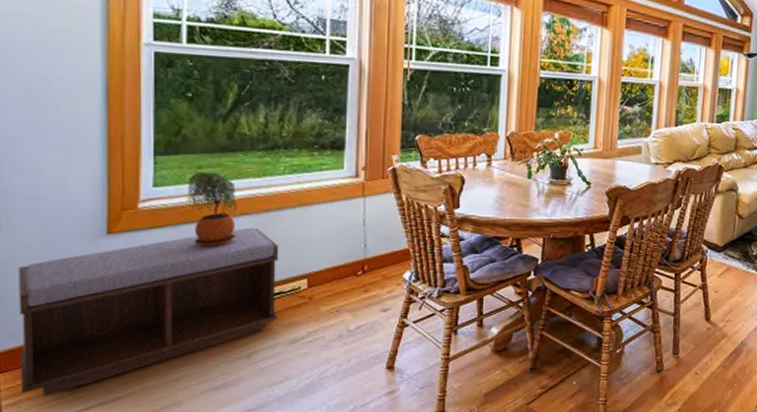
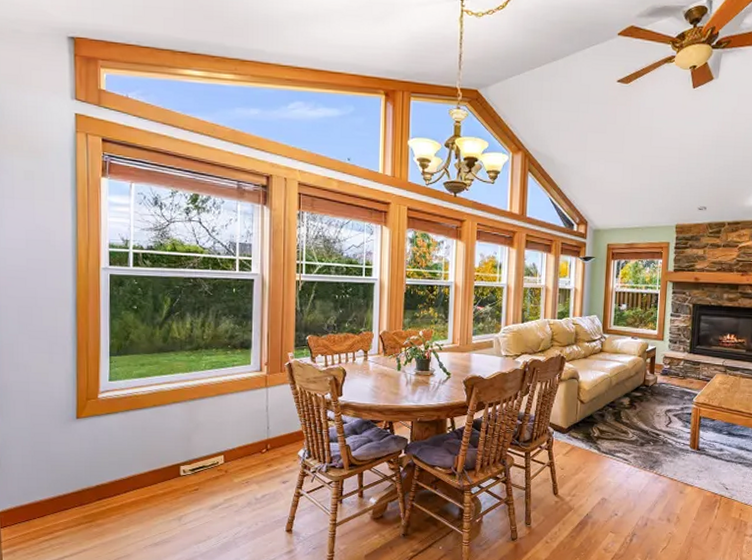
bench: present [18,227,279,397] -> none [14,413,202,548]
potted plant: present [186,171,238,247] -> none [133,368,171,429]

